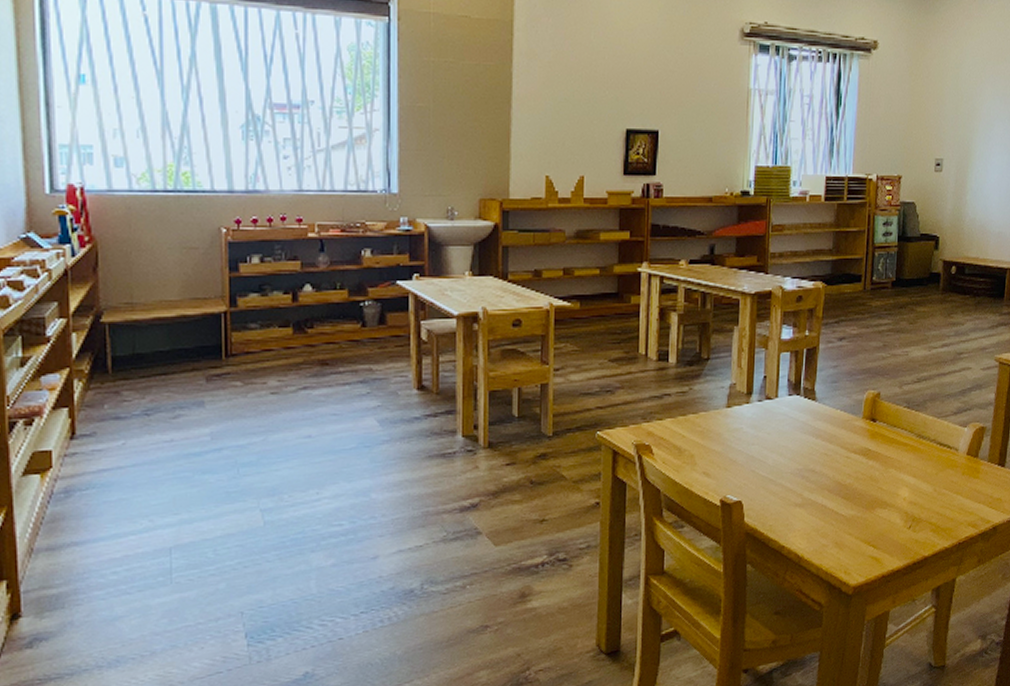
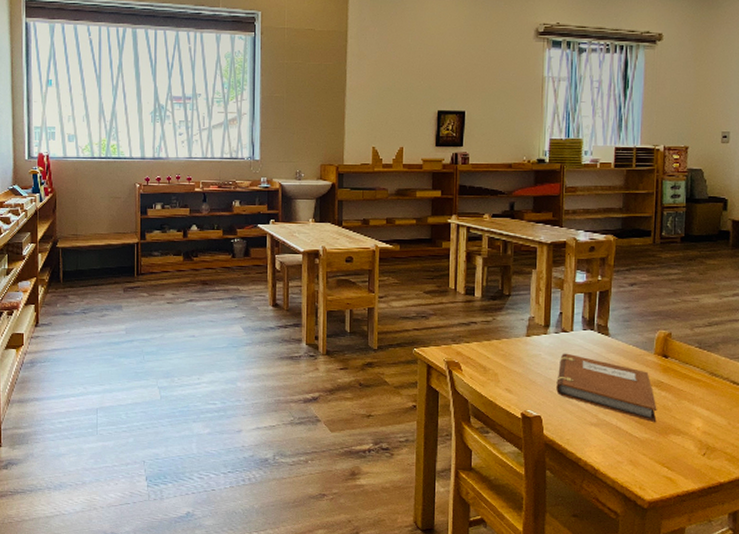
notebook: none [759,424,864,497] -> present [556,353,657,423]

